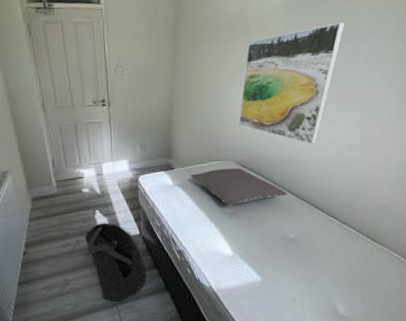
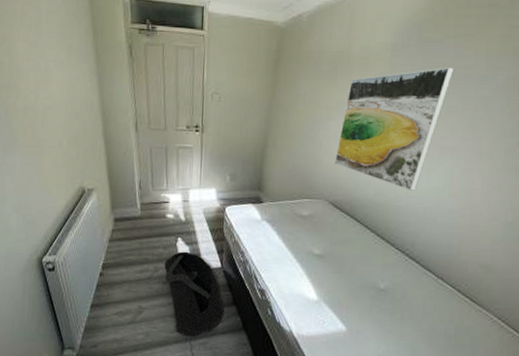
pillow: present [191,168,288,206] -> none [280,207,381,247]

